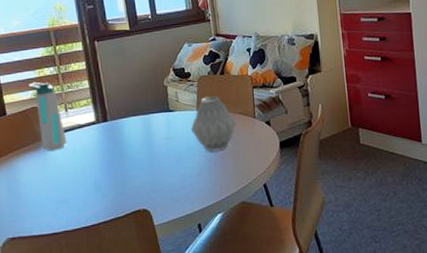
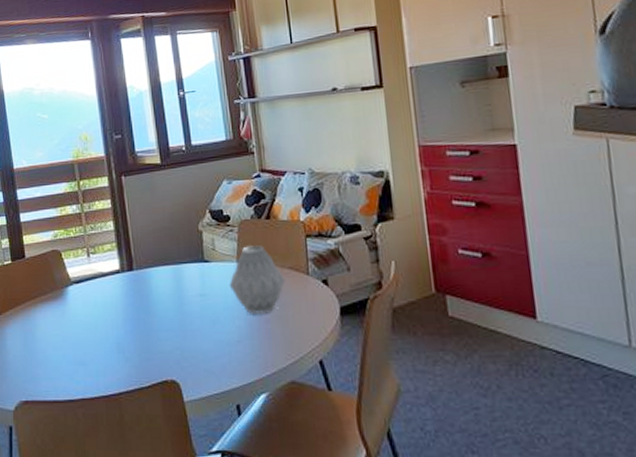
water bottle: present [28,82,67,151] -> none [49,221,88,302]

